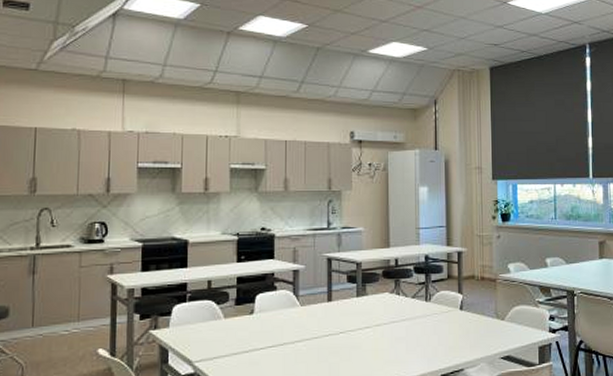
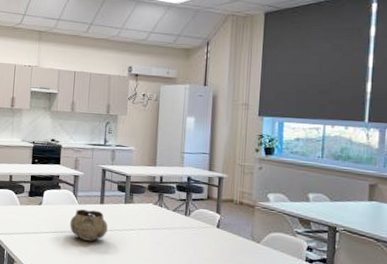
decorative bowl: none [292,310,338,350] -> present [70,209,108,241]

